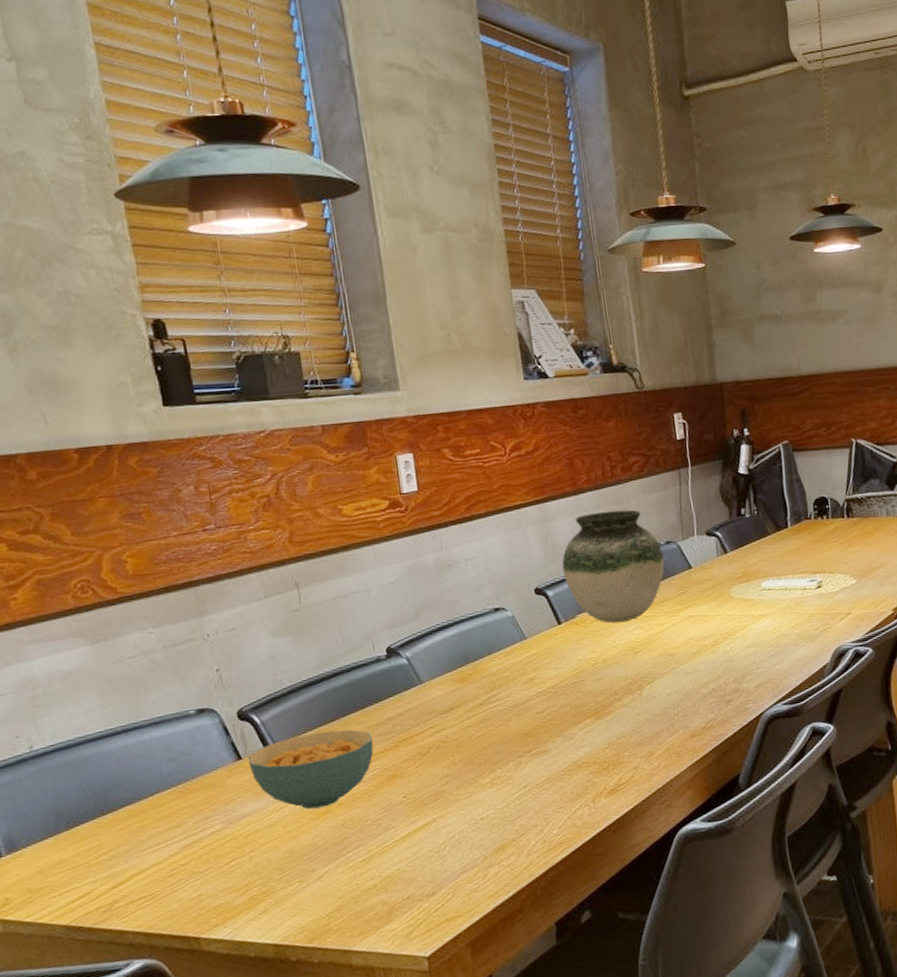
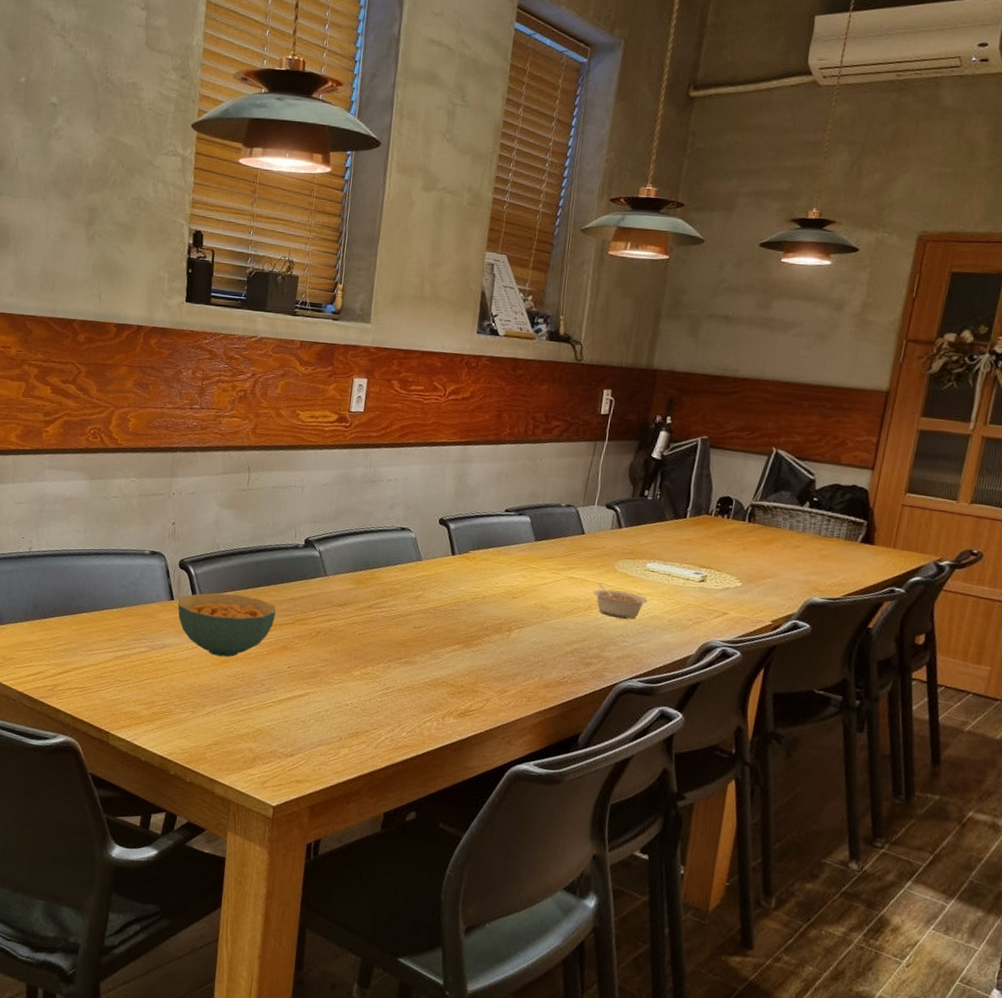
vase: present [562,509,665,623] -> none [467,463,562,568]
legume: none [715,614,772,647] -> present [593,582,648,619]

